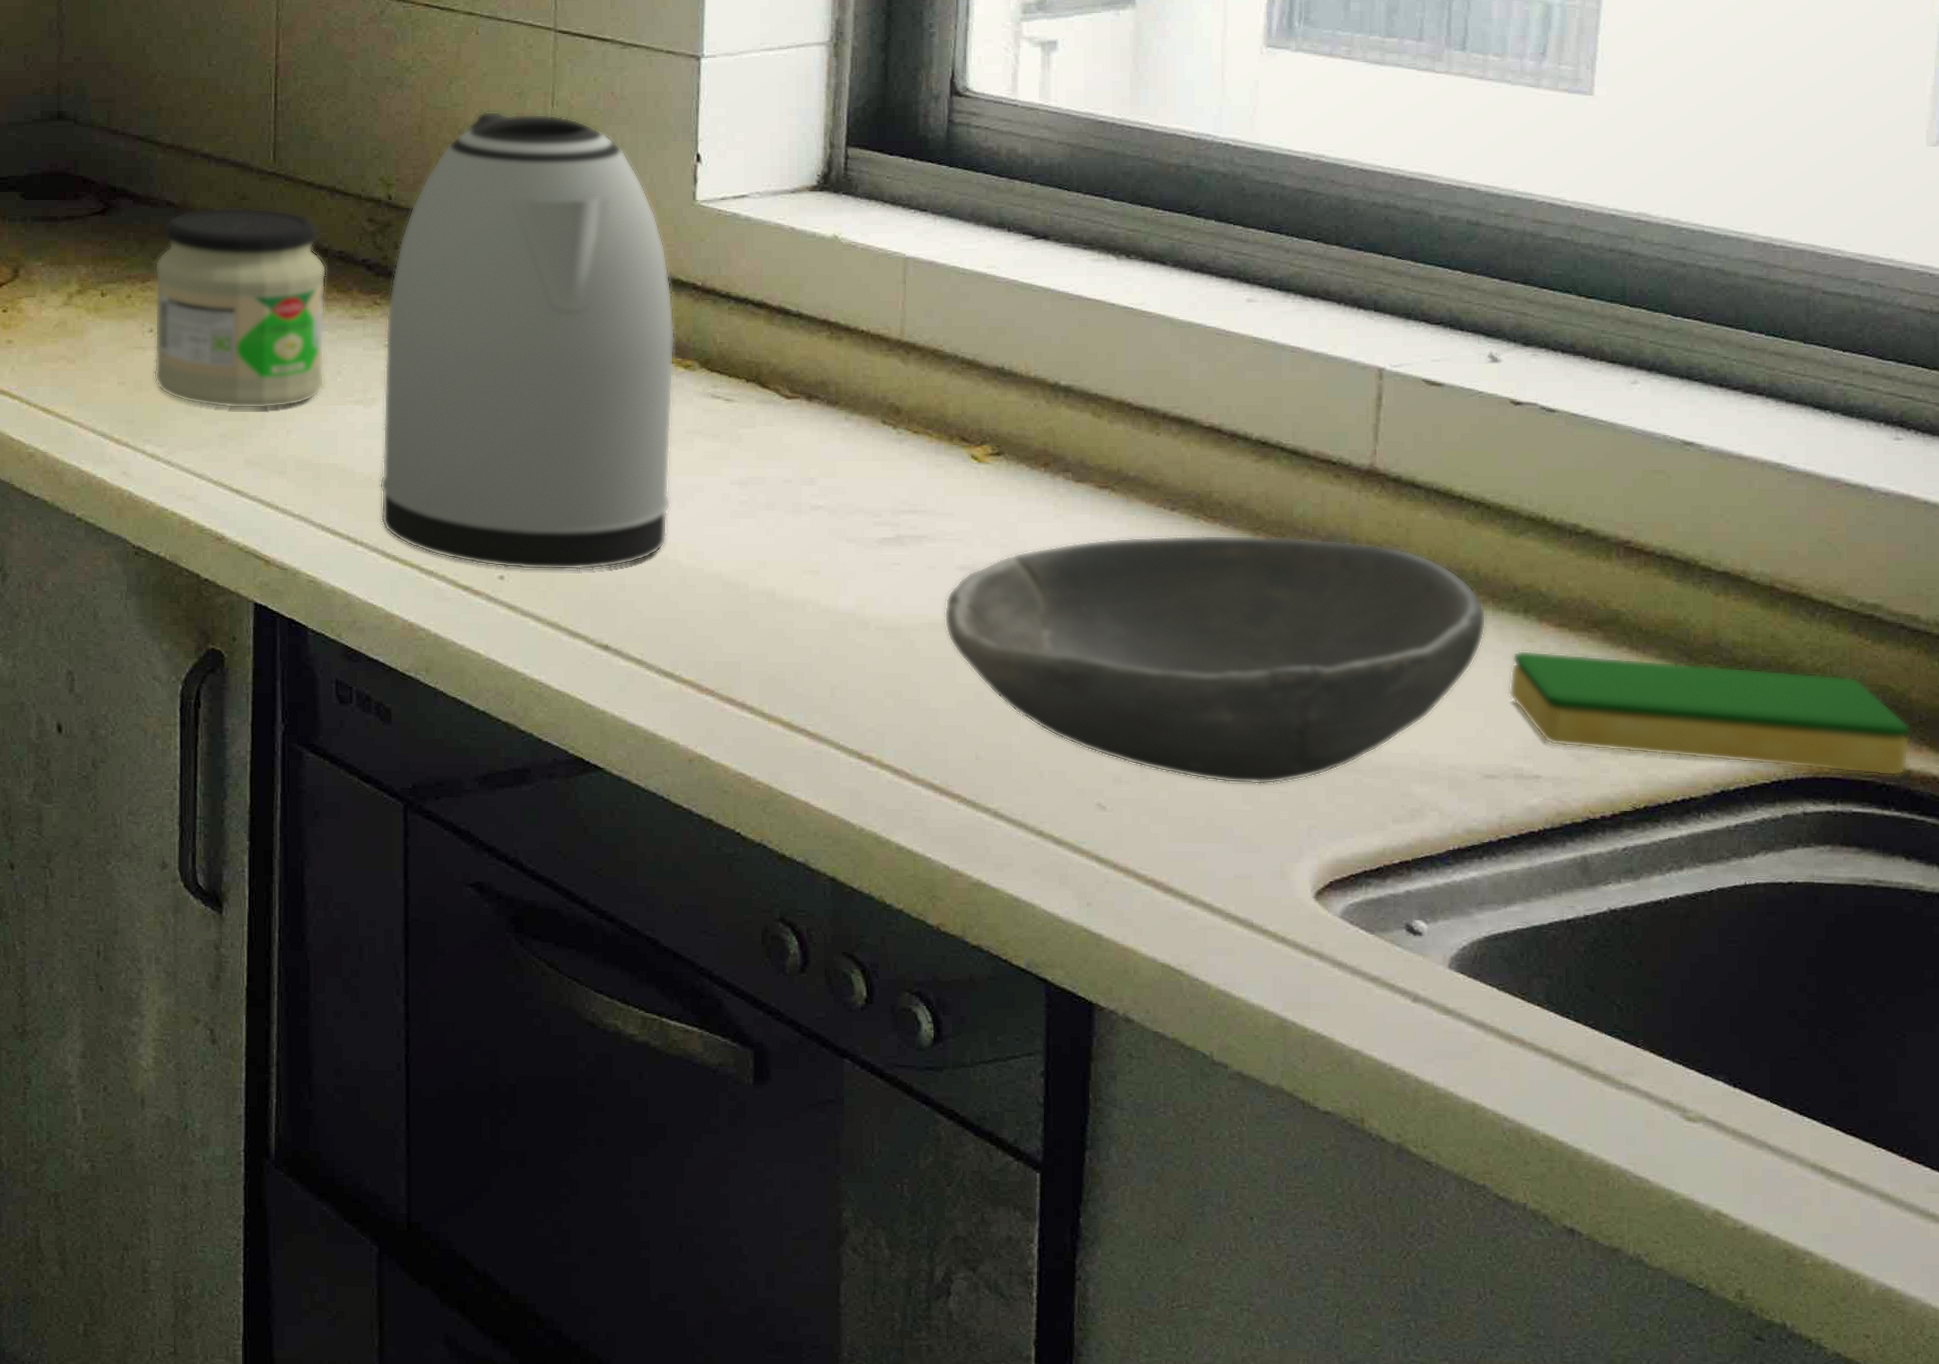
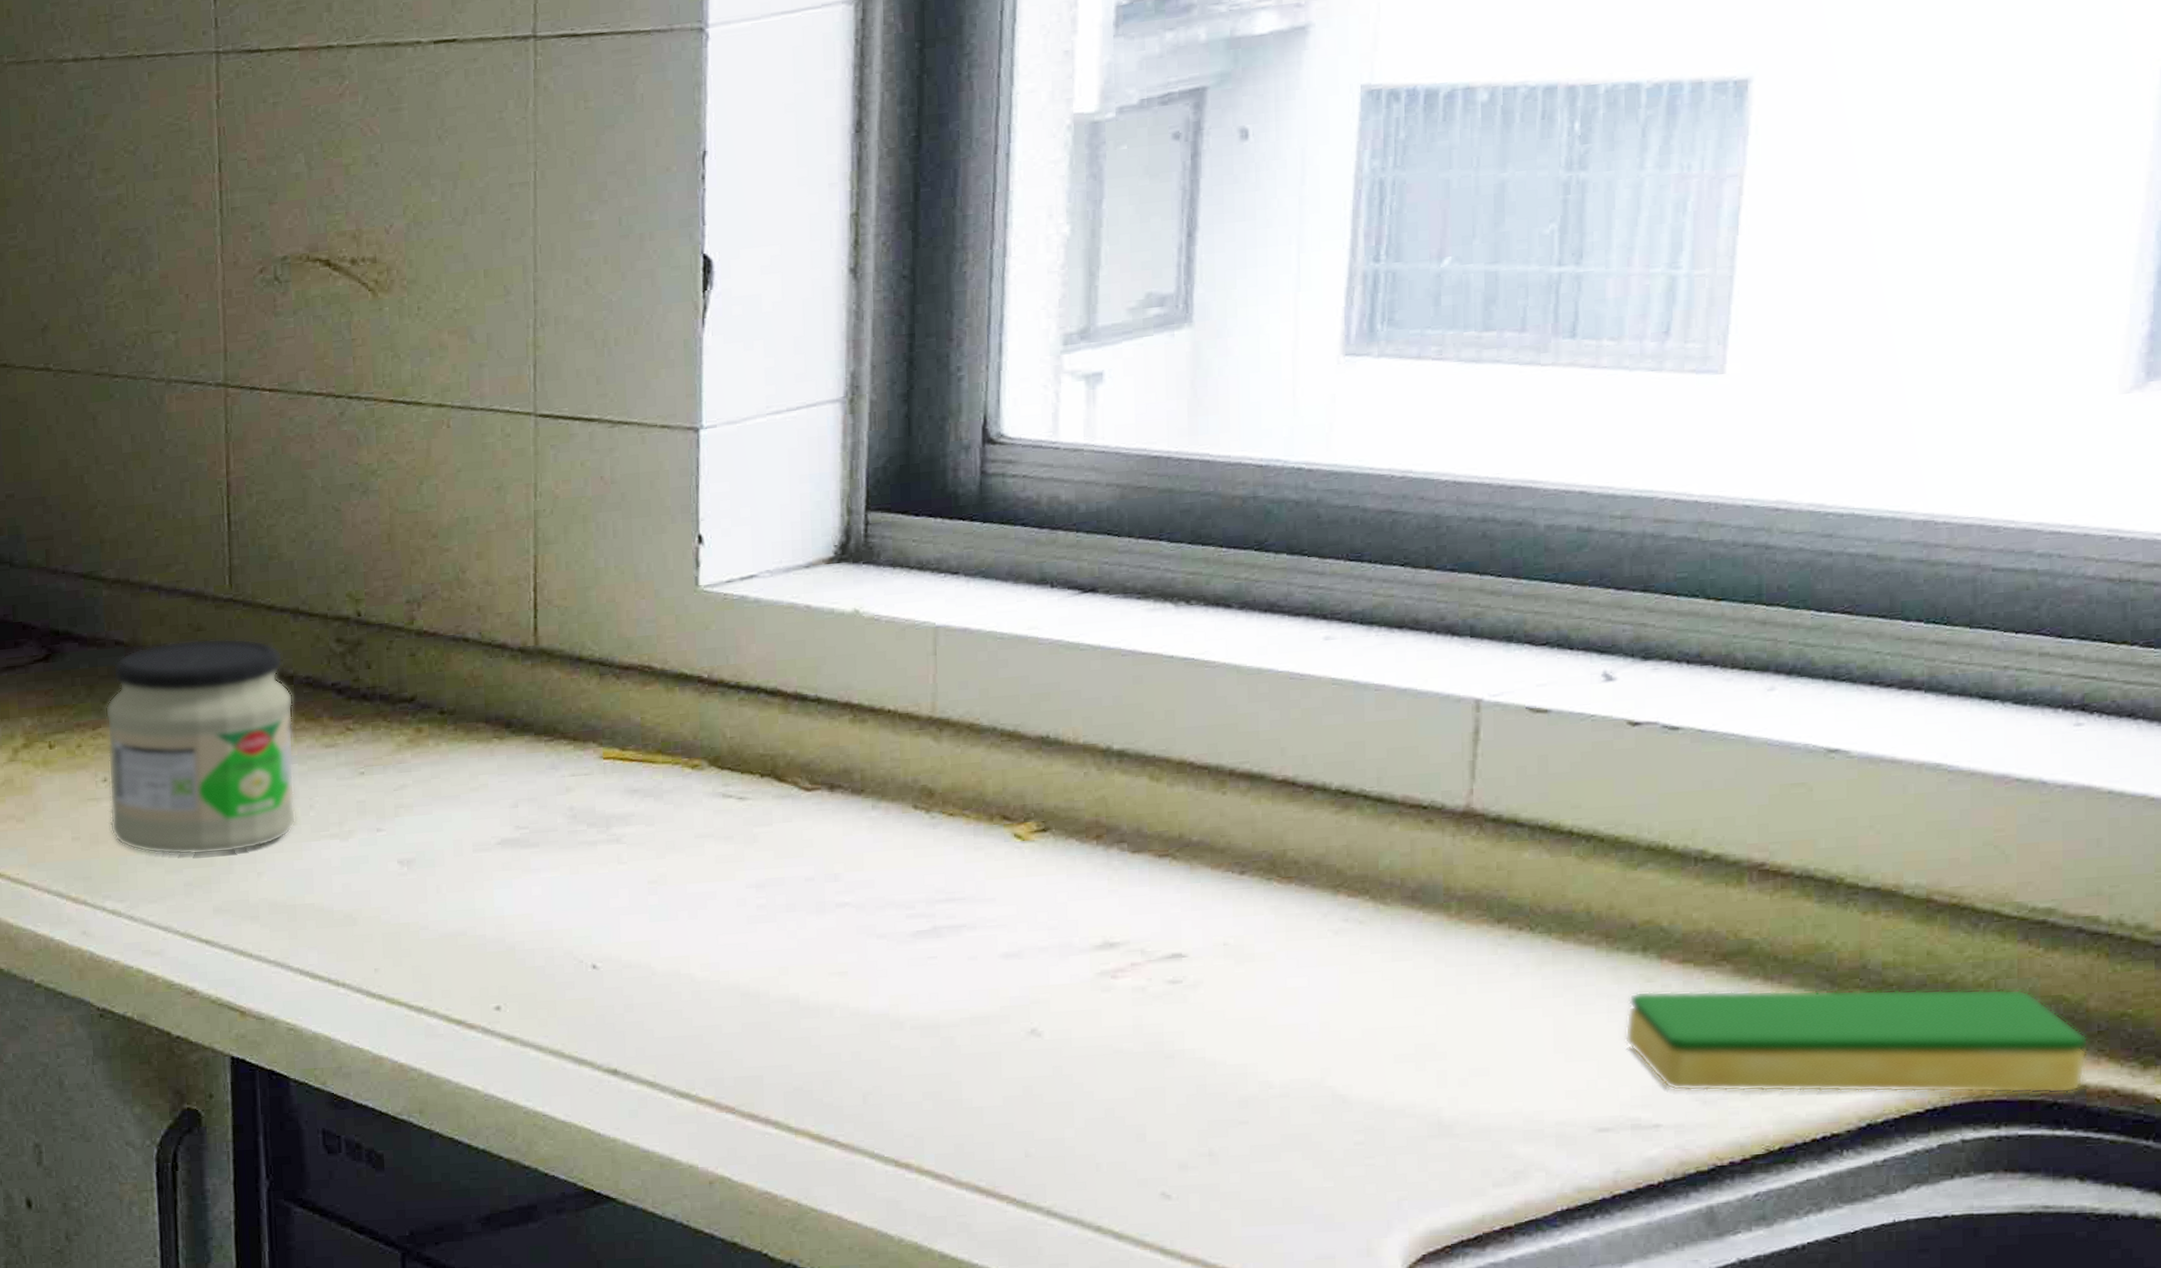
kettle: present [379,111,675,571] -> none [360,507,682,998]
bowl: present [944,535,1487,785] -> none [987,890,1599,1160]

